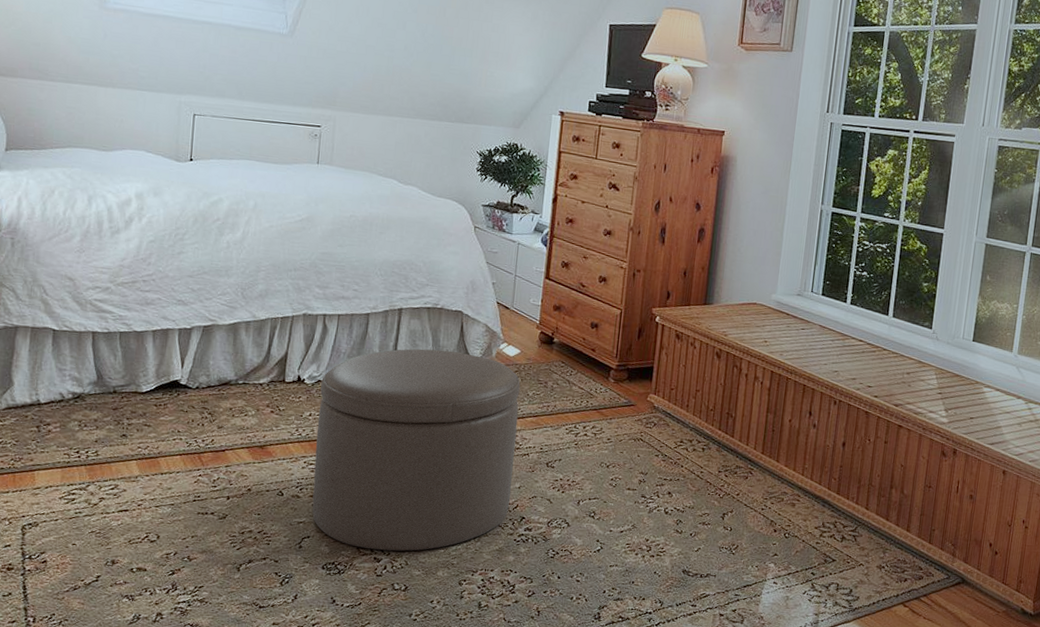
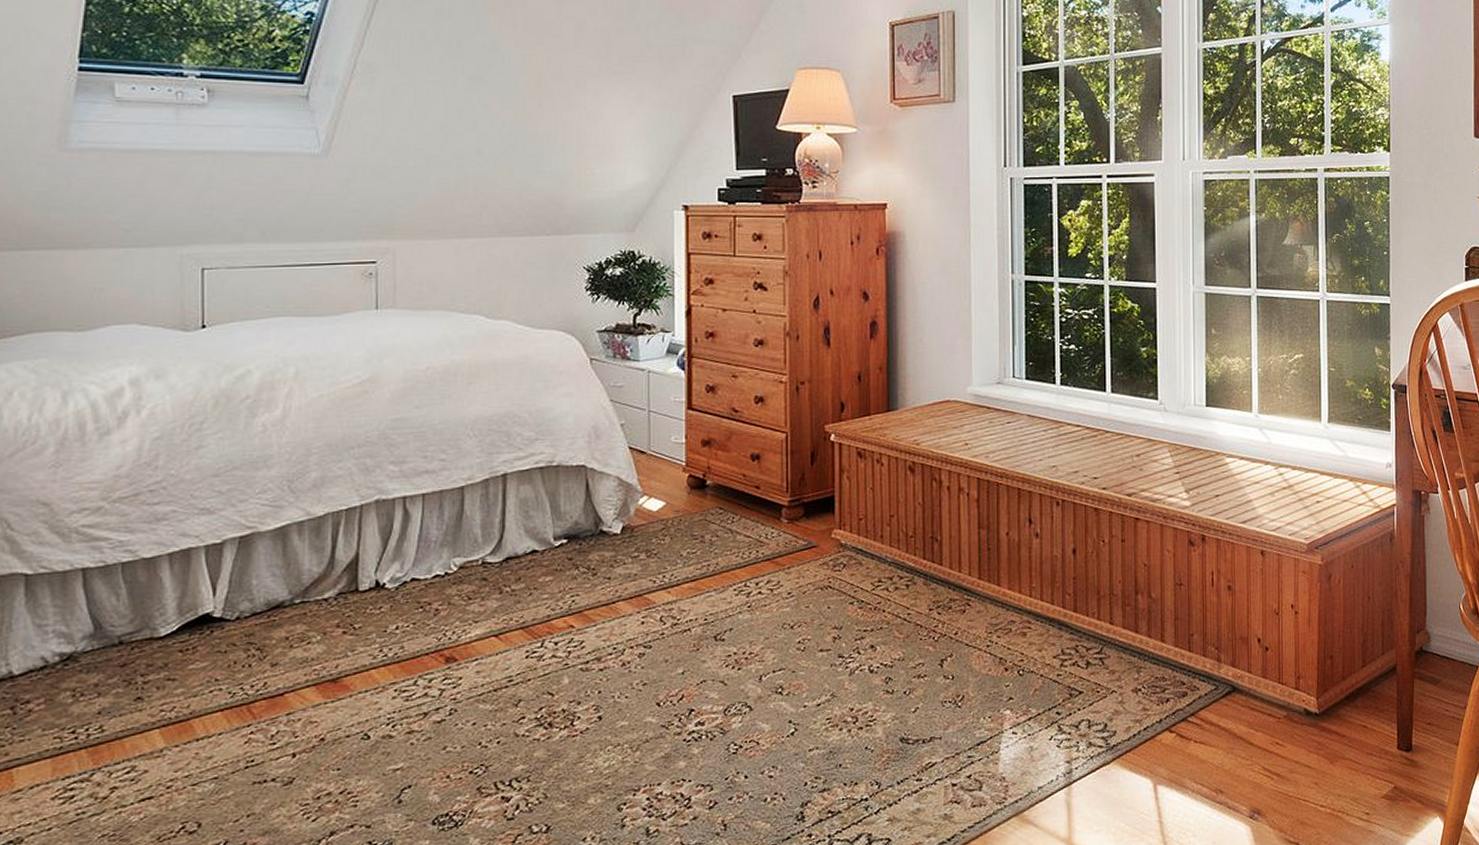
ottoman: present [312,349,521,551] -> none [408,516,673,788]

